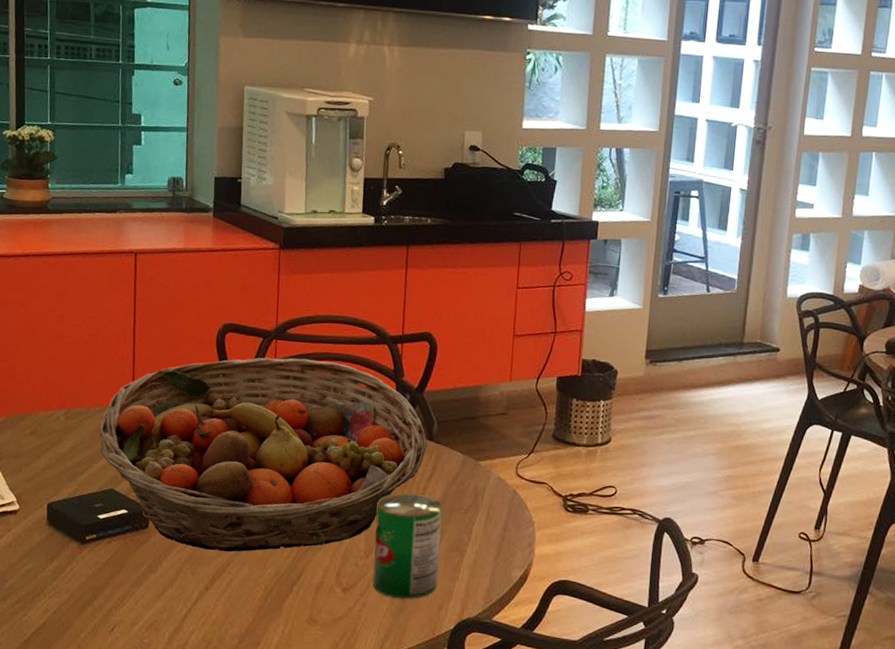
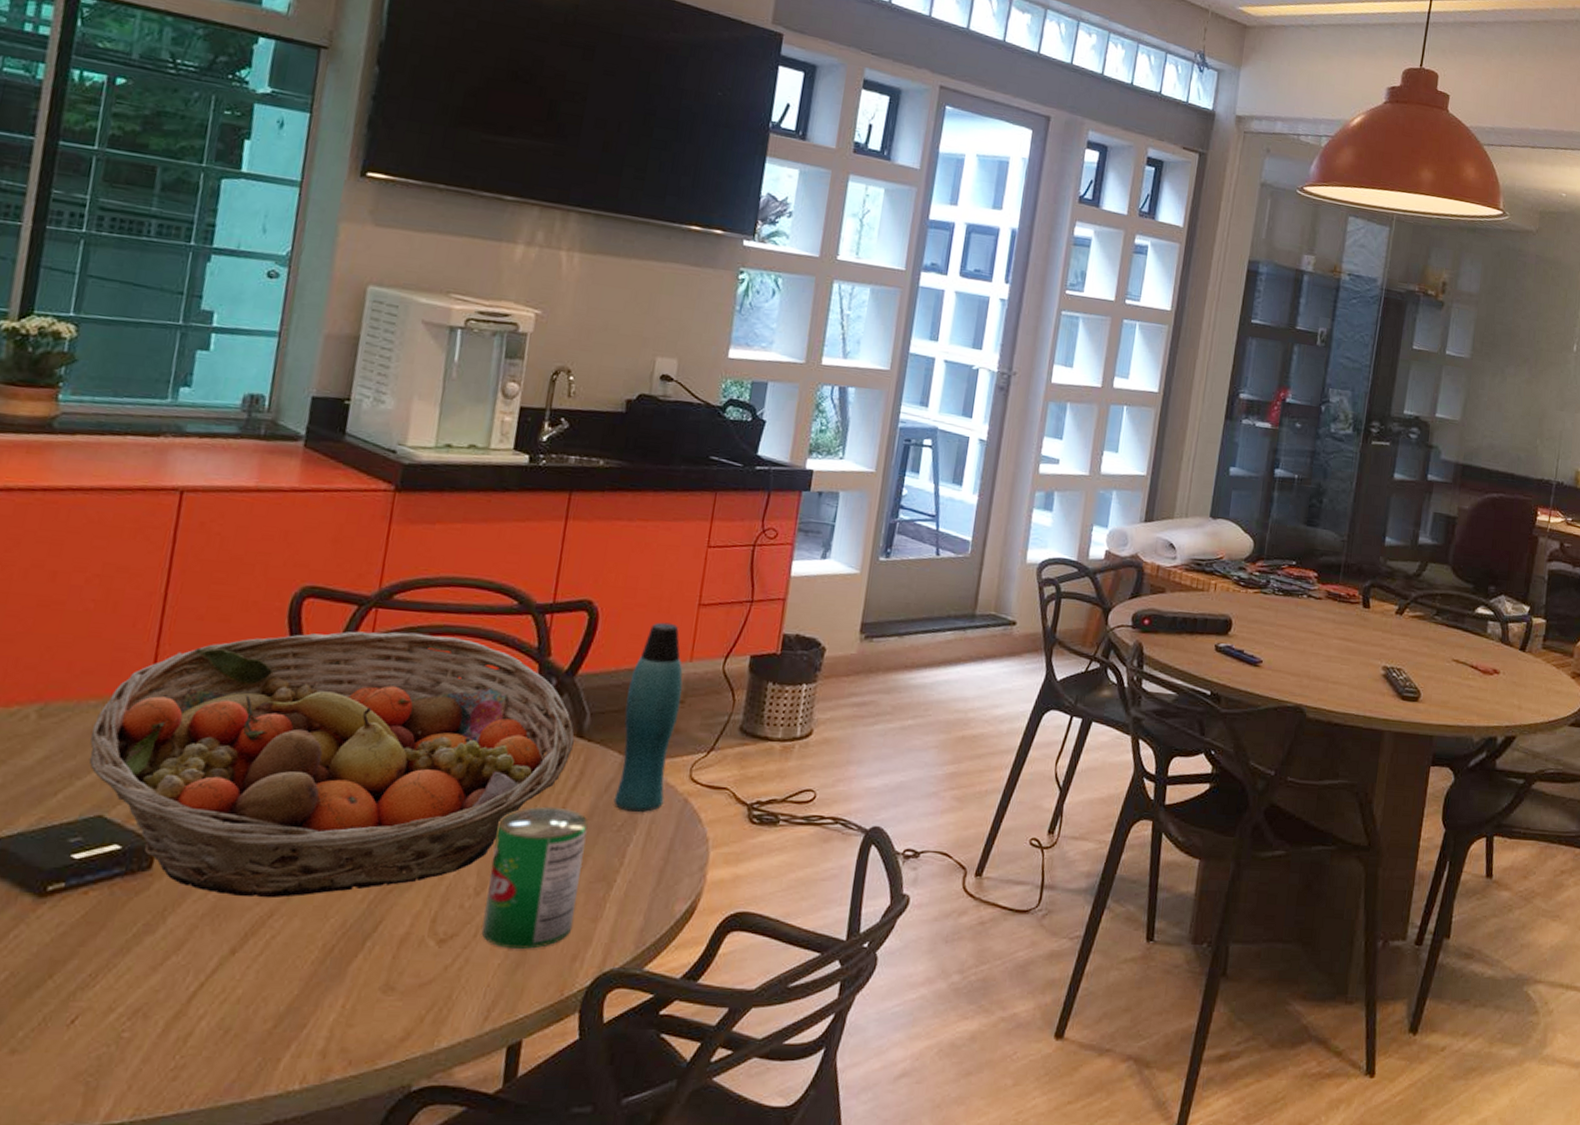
bottle: none [460,350,505,500] -> present [613,622,683,813]

